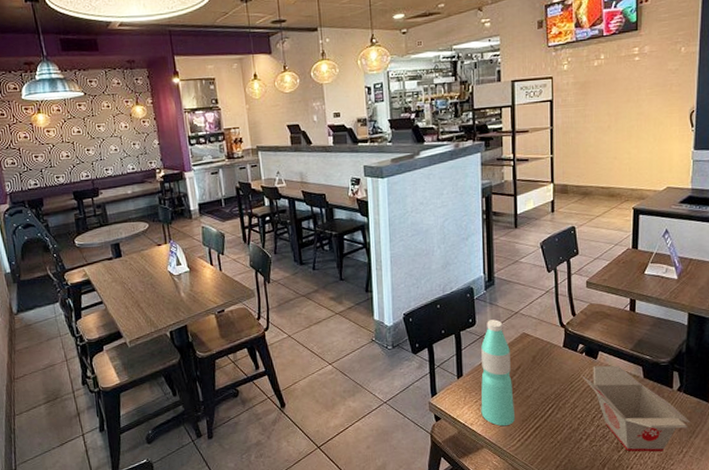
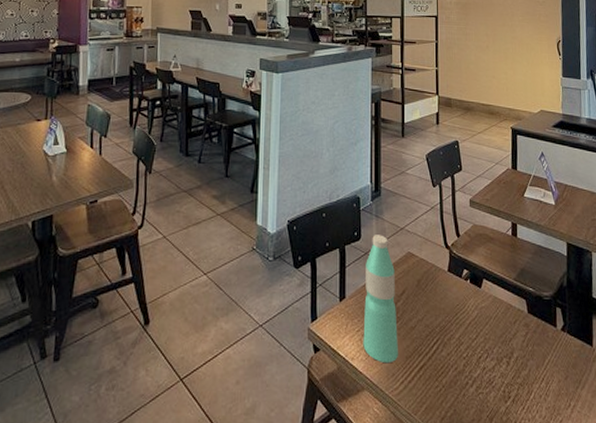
takeout container: present [580,365,691,452] -> none [465,296,576,405]

